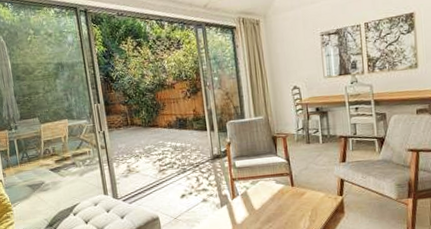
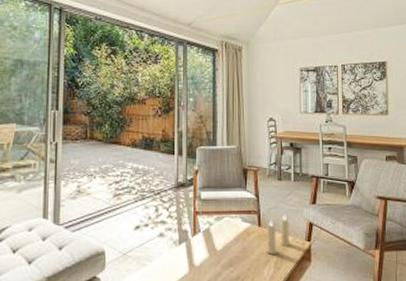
candle: none [299,173,324,210] -> present [266,214,291,255]

